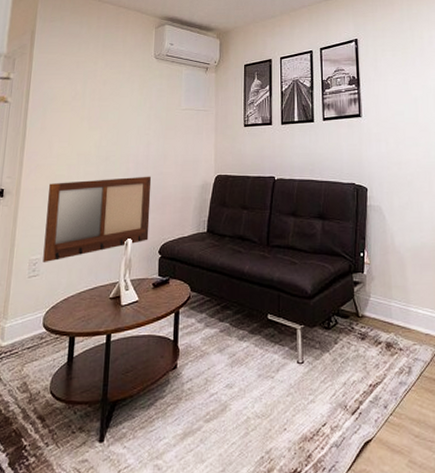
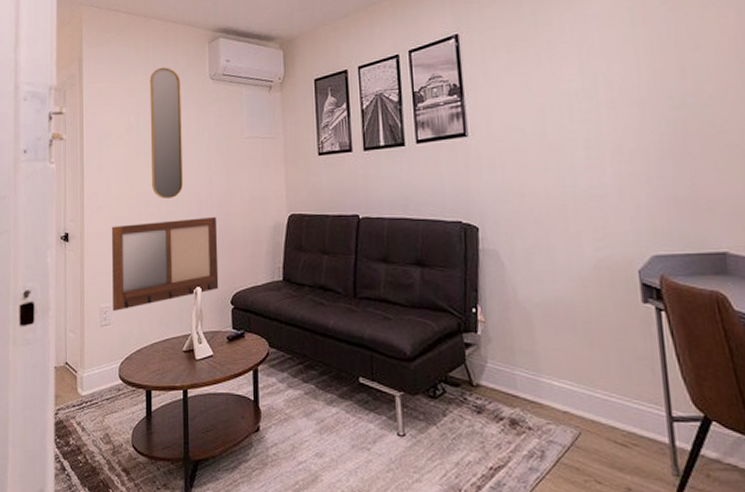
home mirror: none [92,45,128,159] -> present [150,67,183,199]

